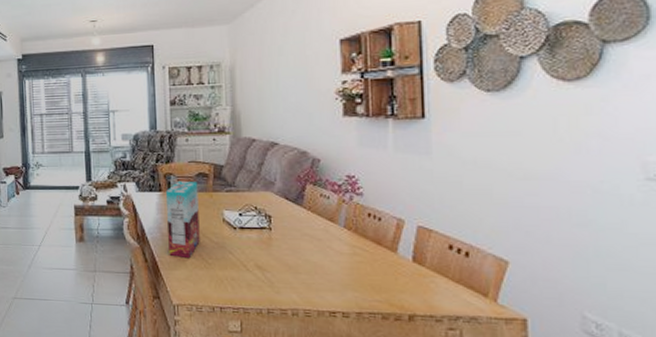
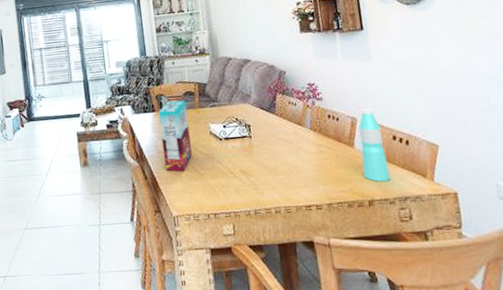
water bottle: none [405,209,440,296] -> present [358,108,390,182]

